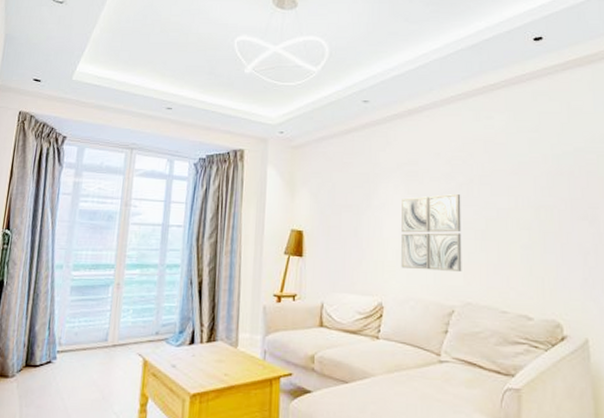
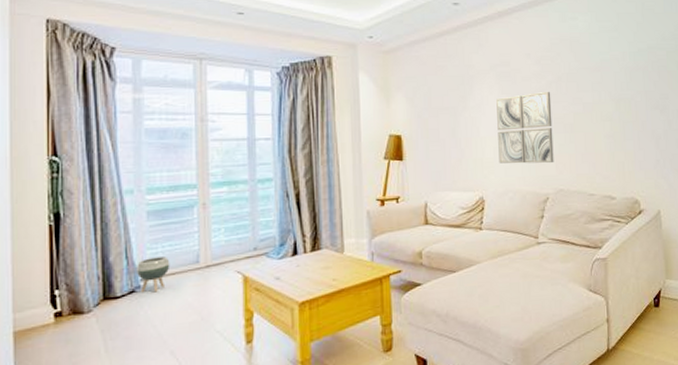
planter: none [55,331,84,366] -> present [137,257,170,292]

